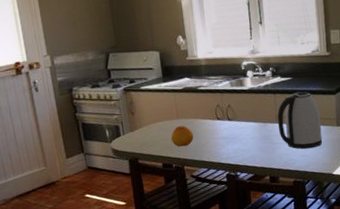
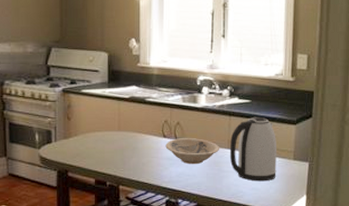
fruit: present [170,125,194,147] -> none [108,138,134,163]
bowl: none [220,117,269,141] -> present [165,137,220,165]

